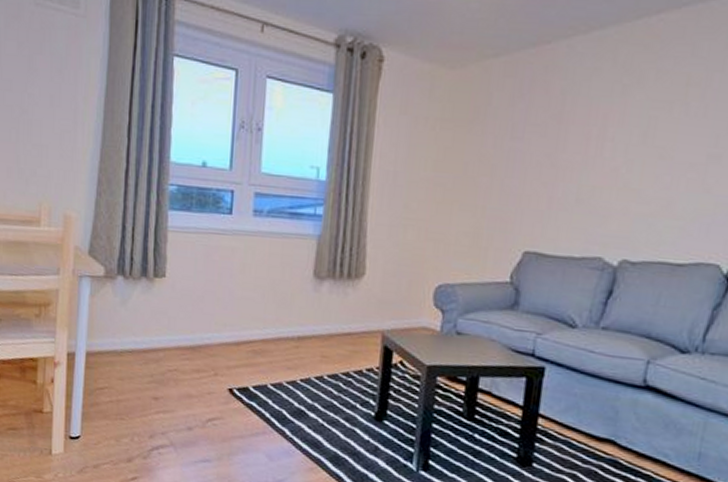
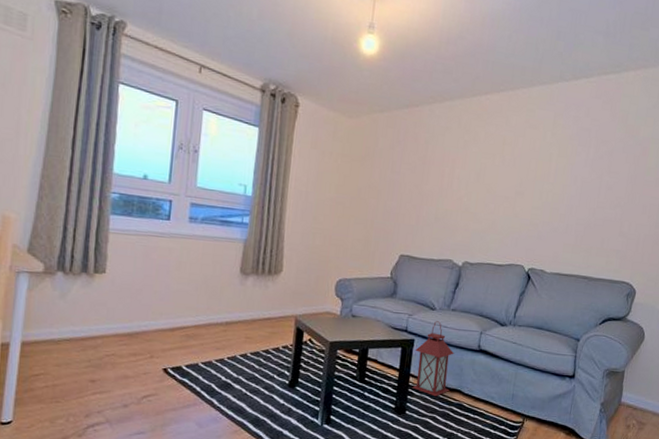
lantern: none [541,343,606,446] -> present [412,321,454,396]

